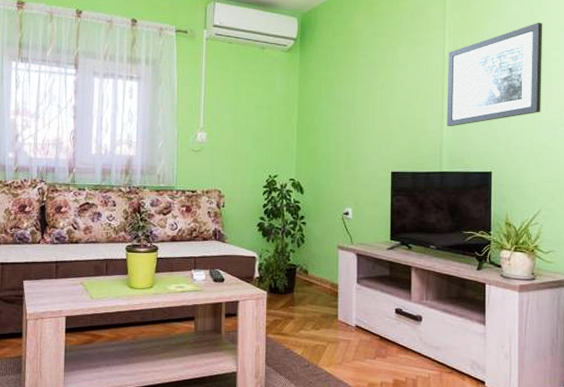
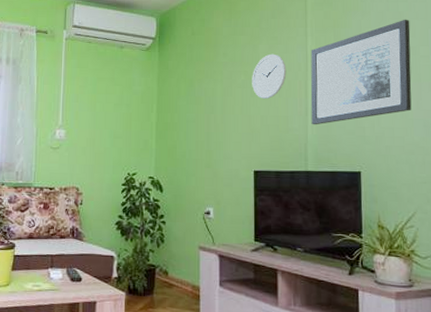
wall clock: none [391,56,424,101] -> present [252,54,287,99]

